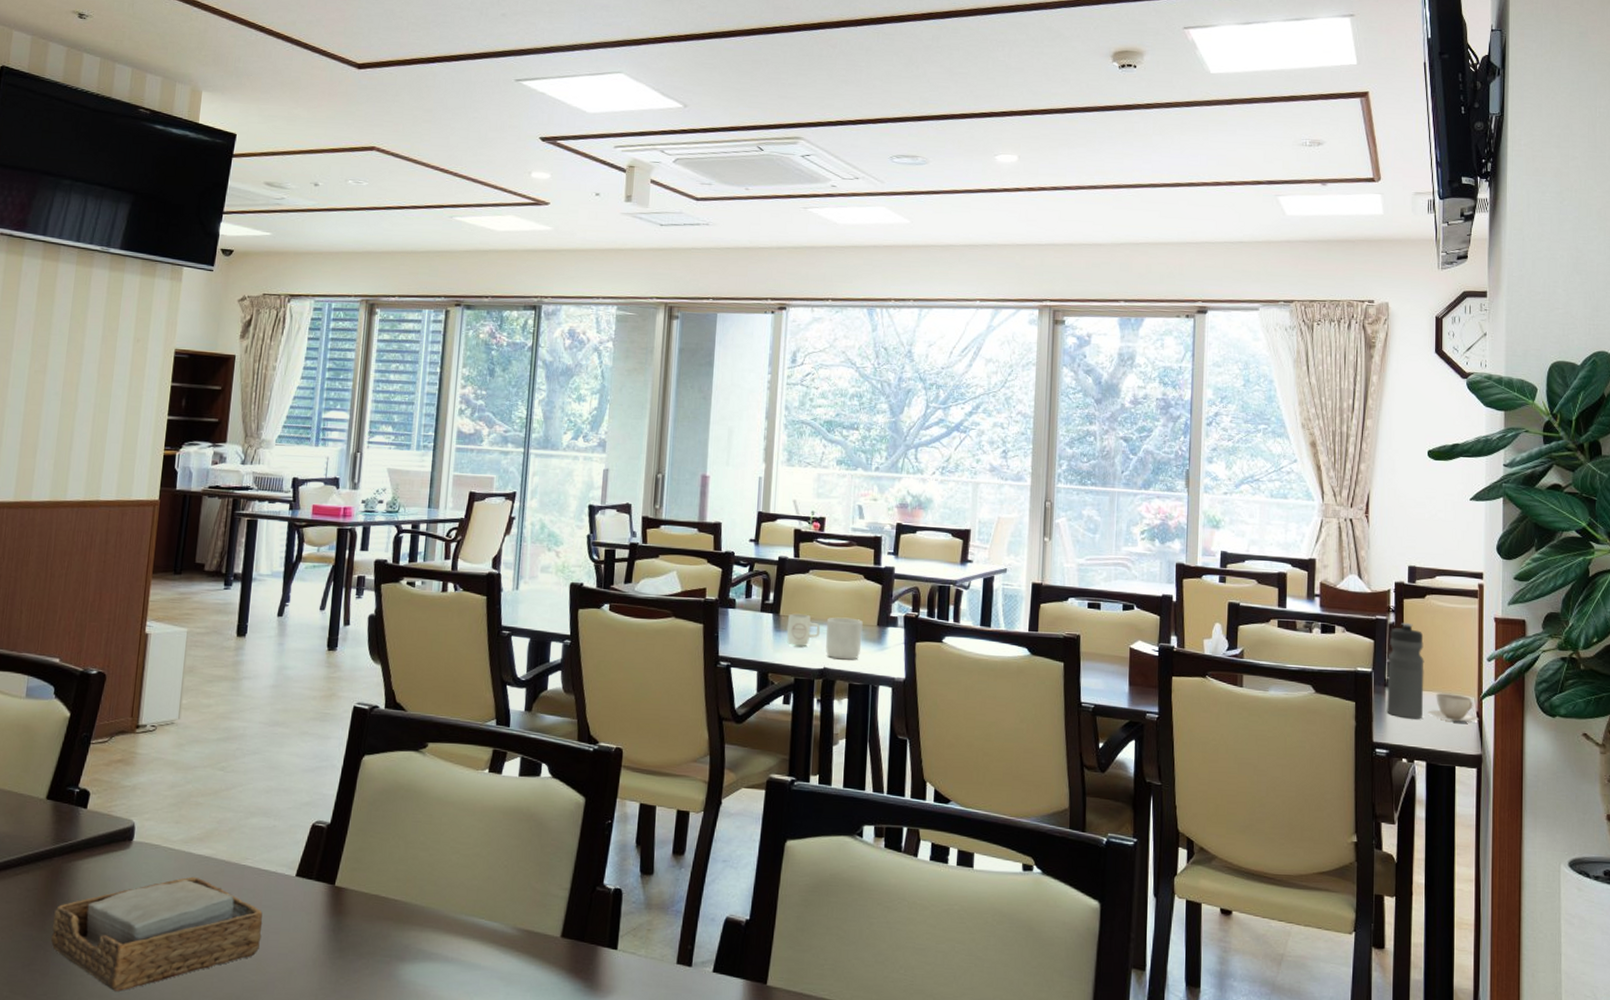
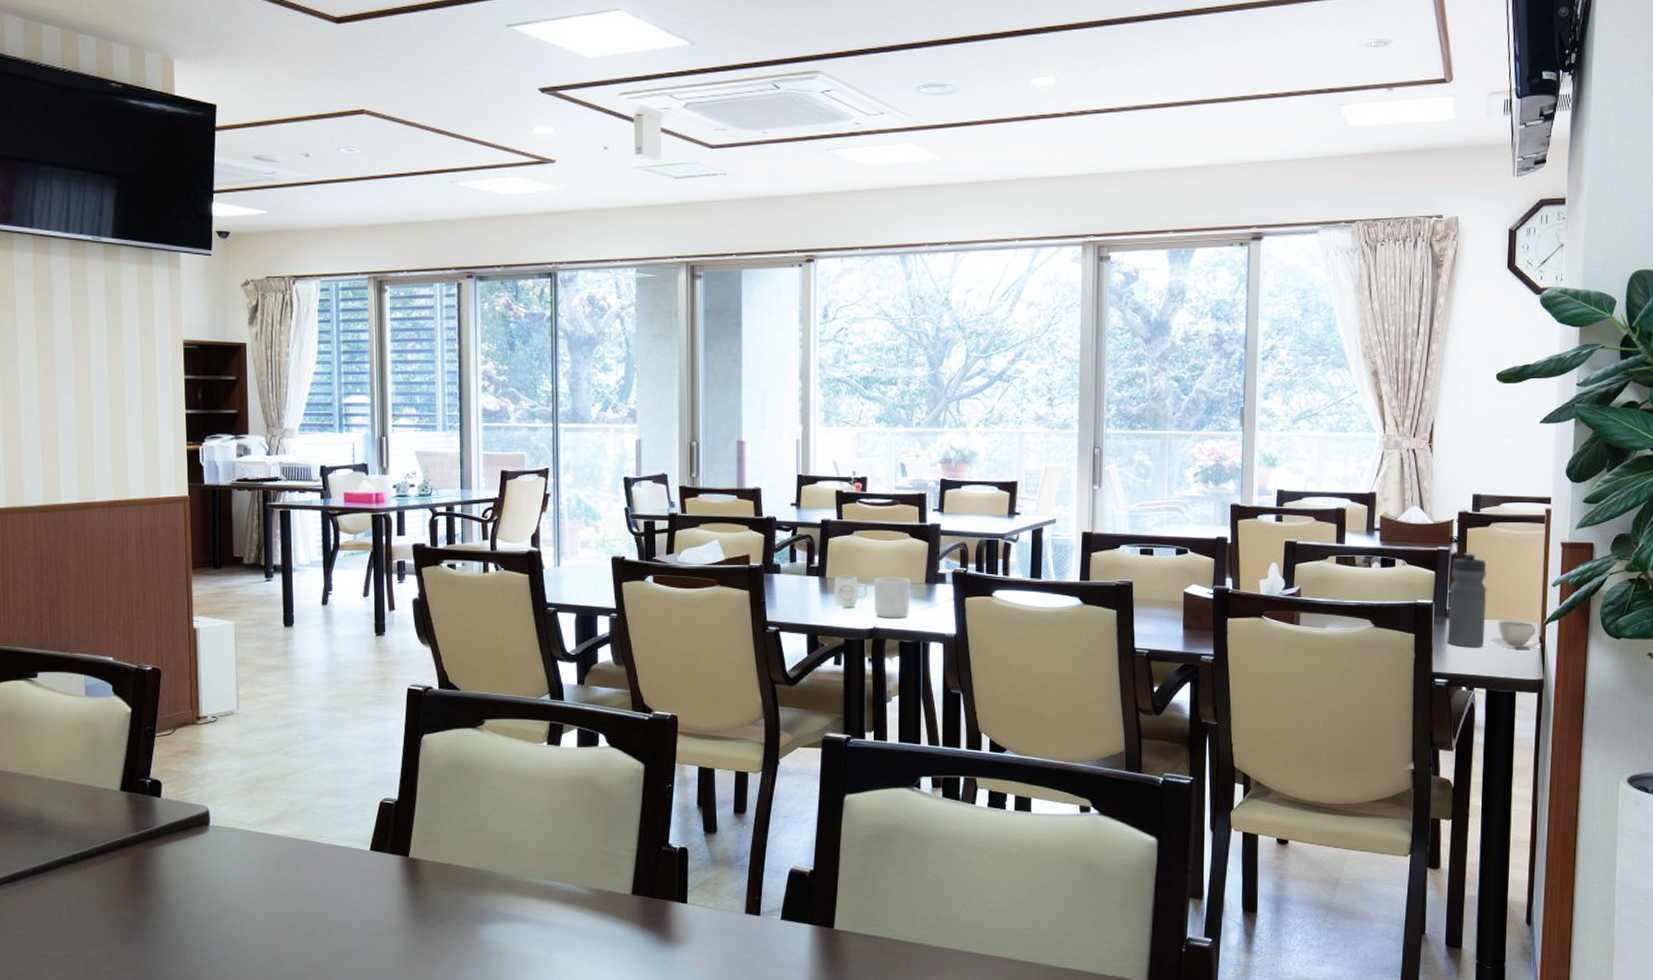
napkin holder: present [50,876,263,991] -> none [143,855,344,962]

